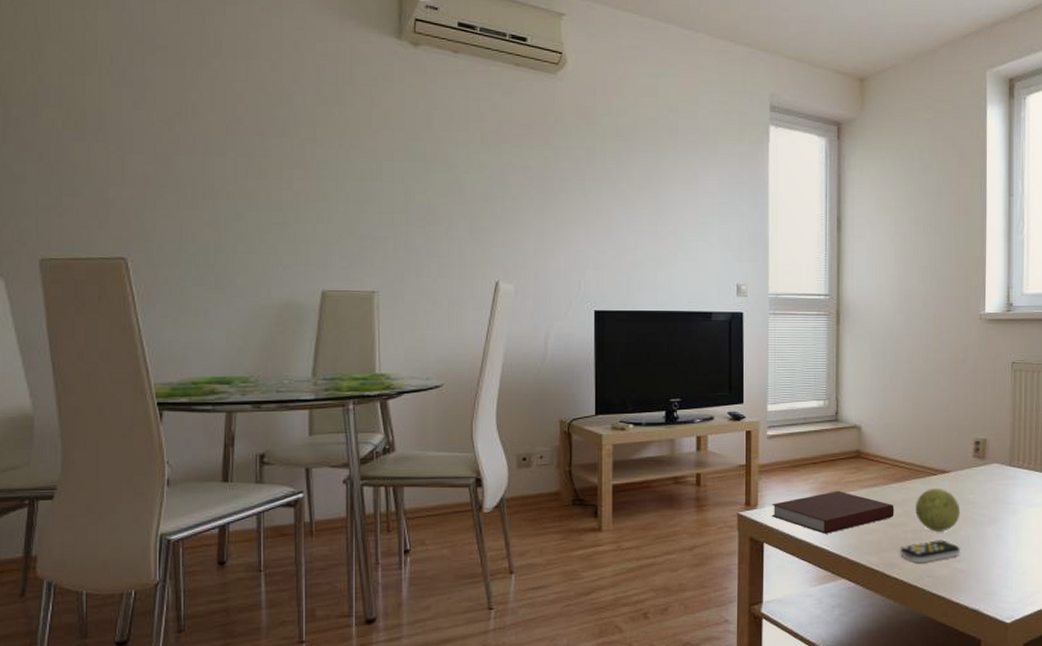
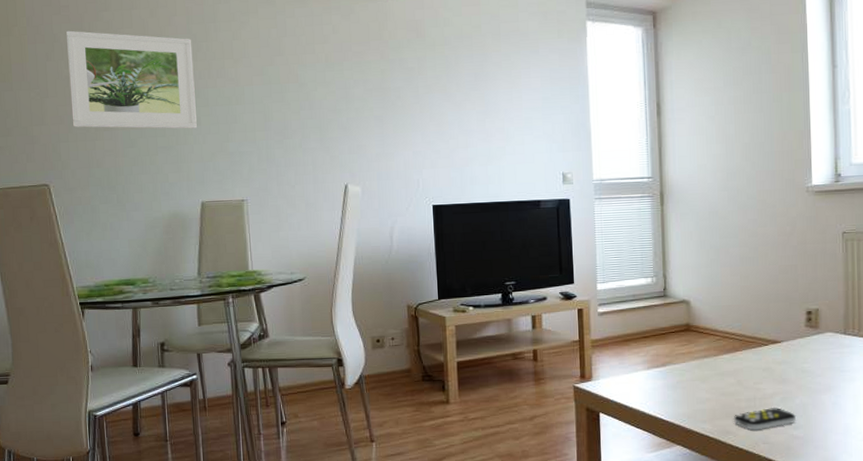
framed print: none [162,76,322,205] -> present [66,30,197,129]
notebook: present [771,490,894,534] -> none [605,362,727,404]
decorative ball: present [916,488,960,533] -> none [748,357,794,401]

